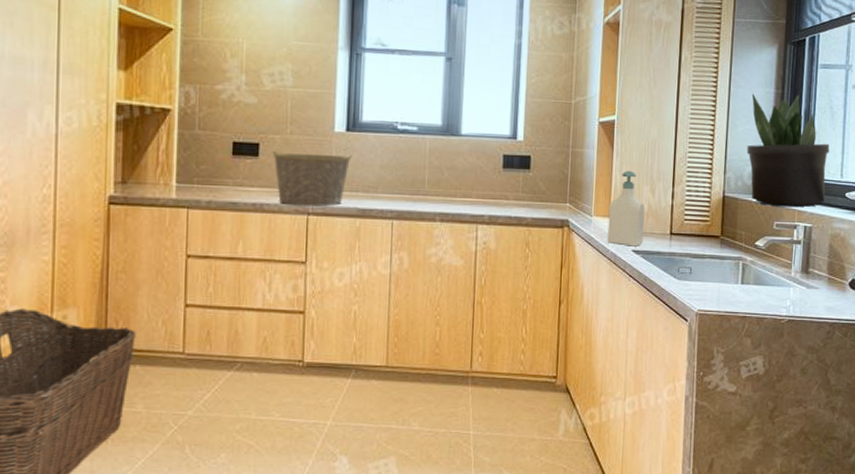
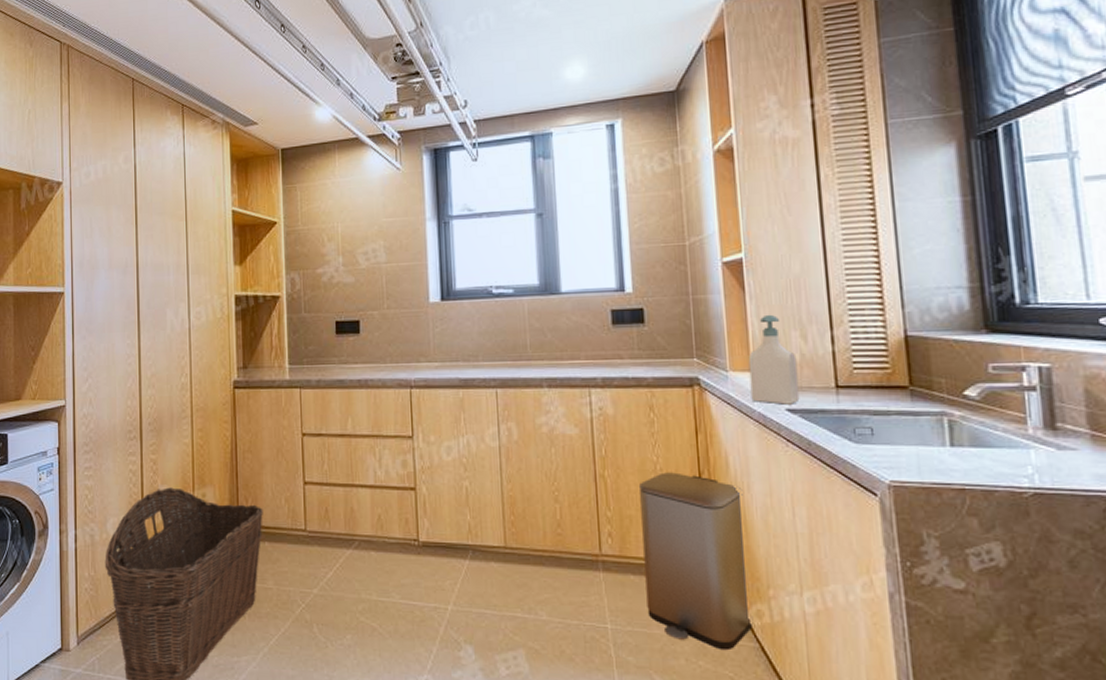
basket: present [272,151,352,208] -> none [372,324,449,381]
pedal bin: none [505,300,591,446] -> present [638,472,753,649]
planter: present [746,93,830,207] -> none [926,199,1066,343]

